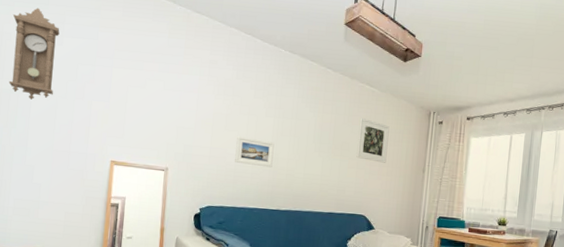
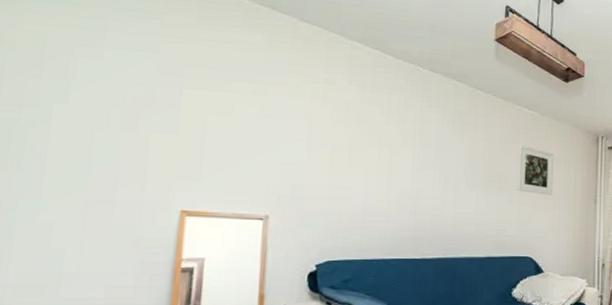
pendulum clock: present [8,8,60,100] -> none [9,8,98,132]
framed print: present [235,135,275,168] -> none [363,170,415,208]

